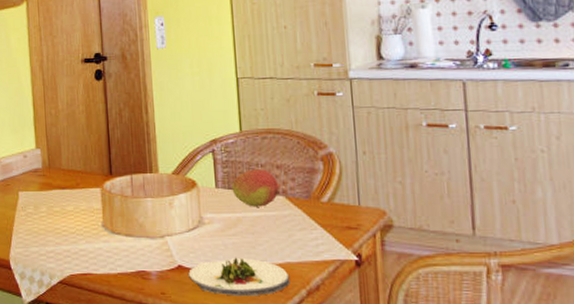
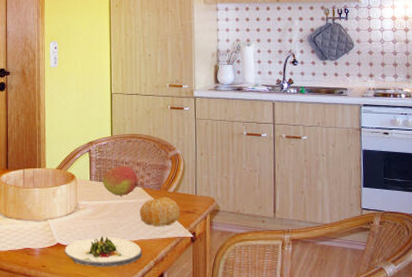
fruit: none [283,208,339,247] -> present [139,197,180,227]

